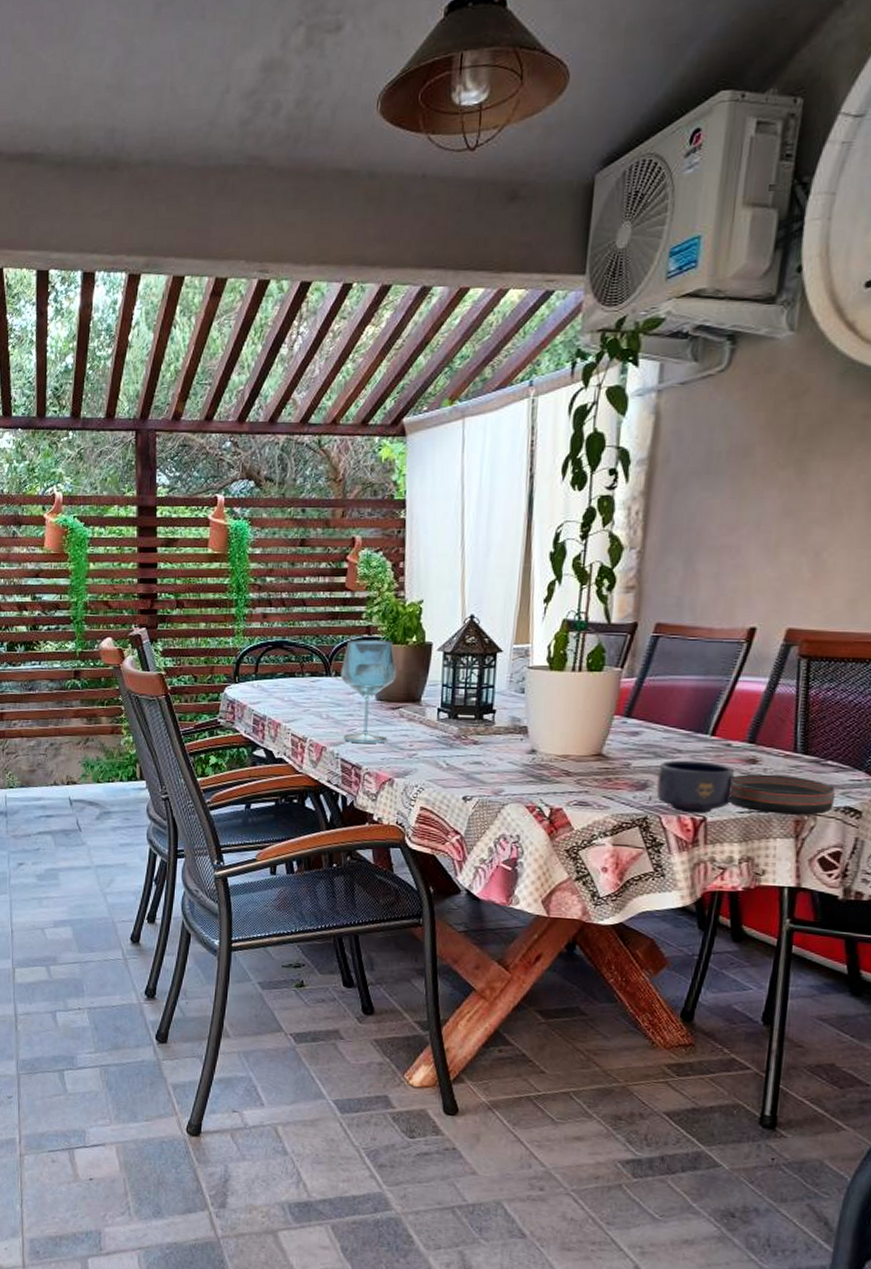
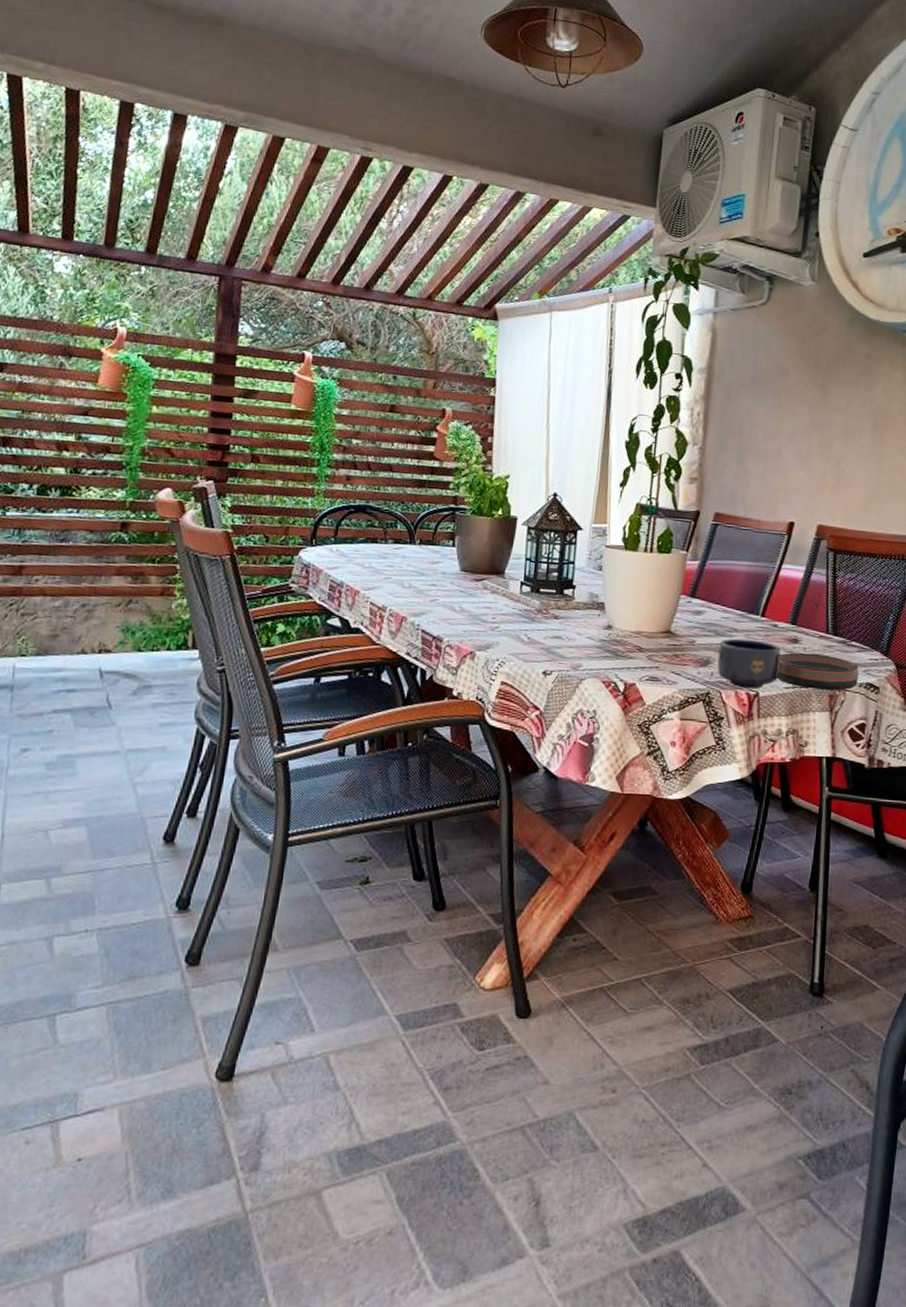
wine glass: present [340,639,398,744] -> none [425,509,483,616]

